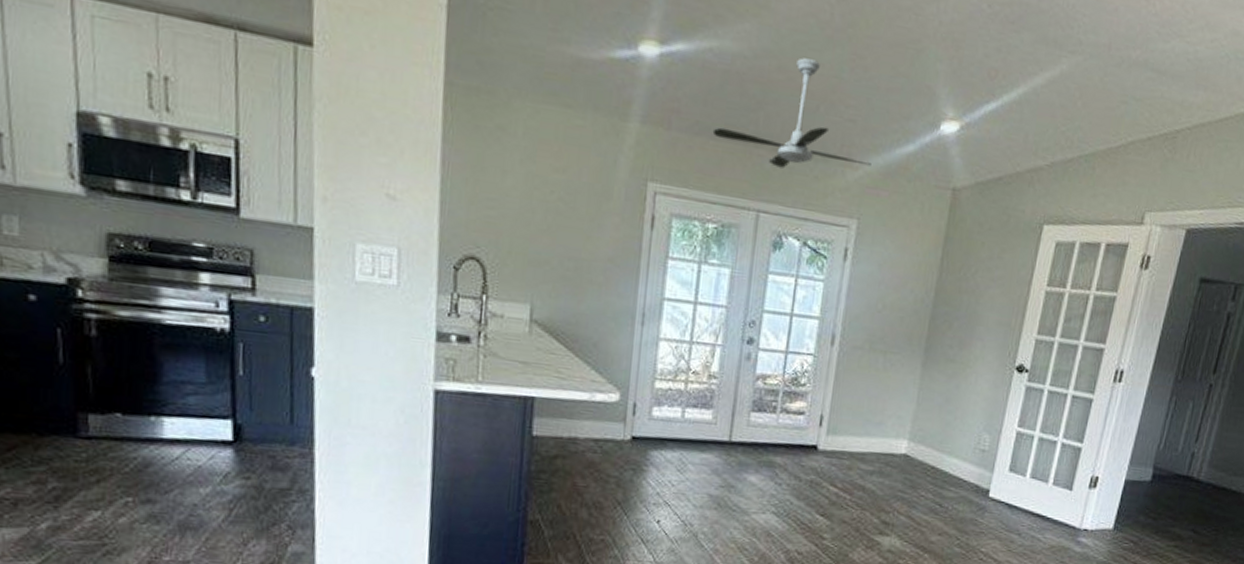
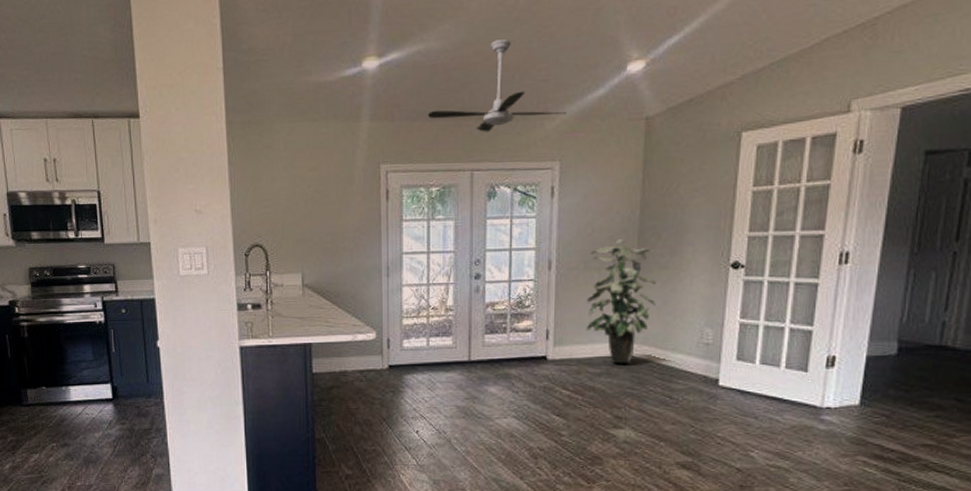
indoor plant: none [863,321,943,463] -> present [586,239,656,363]

